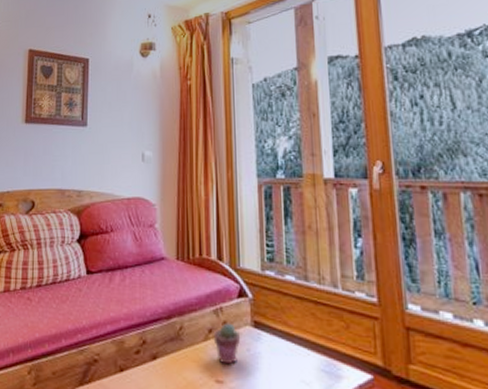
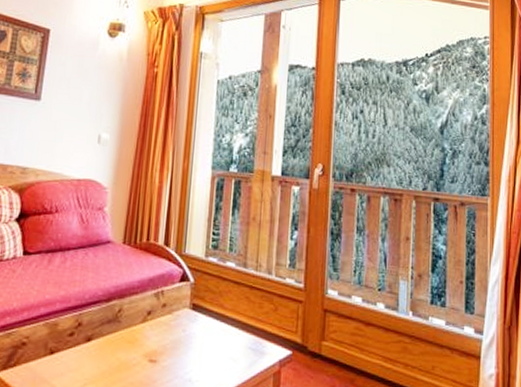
potted succulent: present [213,323,241,365] -> none [151,305,179,345]

